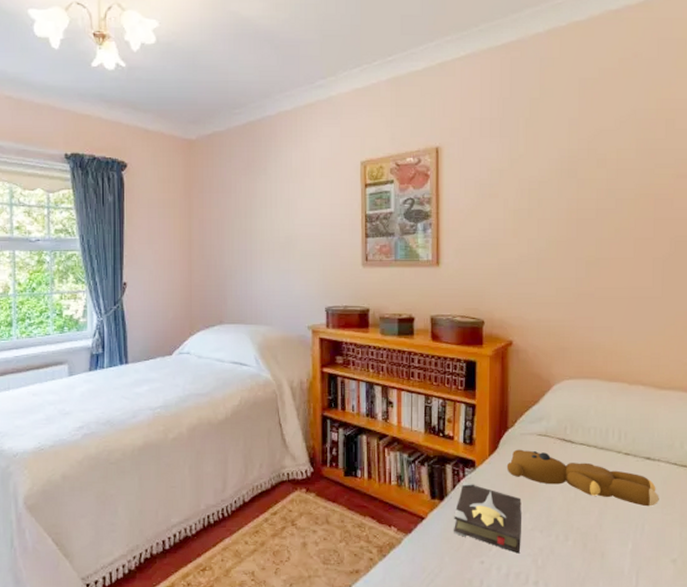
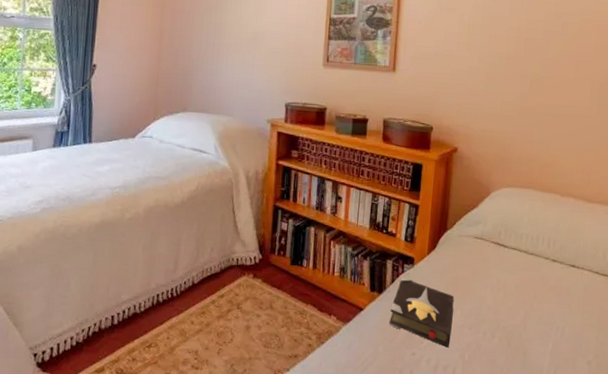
teddy bear: present [506,449,659,507] -> none [443,250,580,311]

